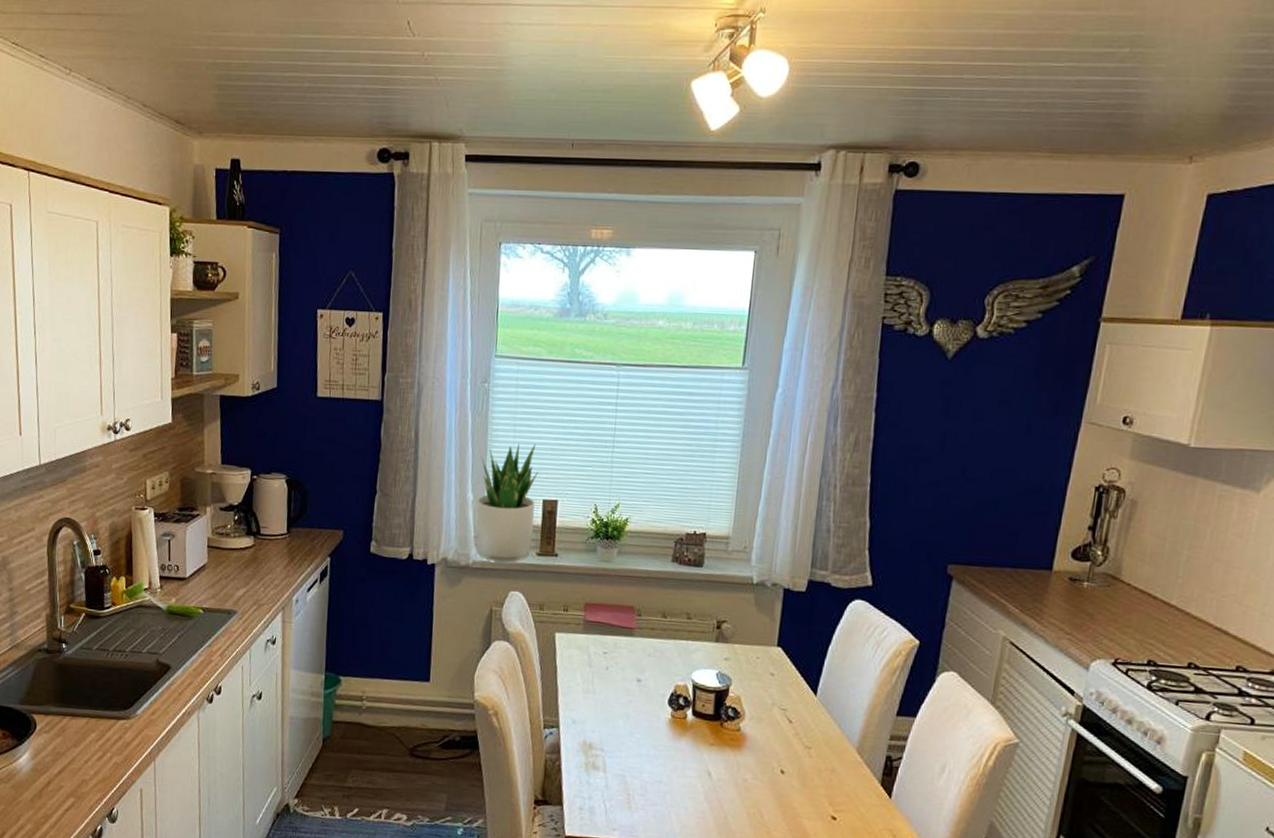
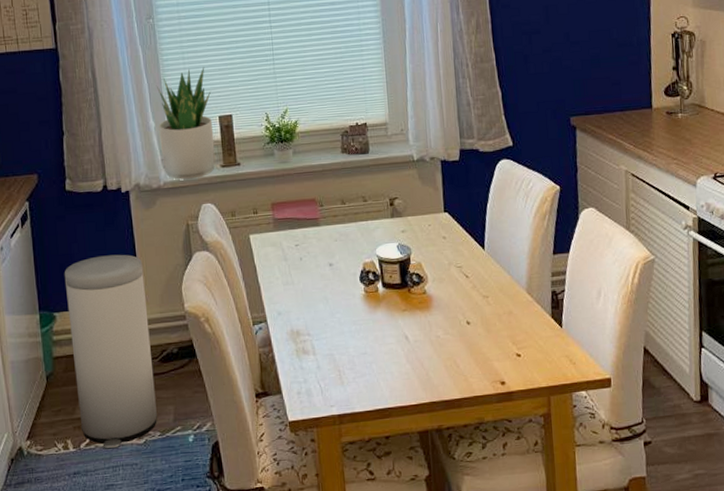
pedal bin: none [349,626,438,826] -> present [64,254,158,449]

